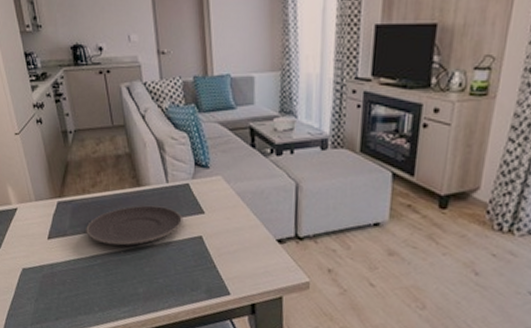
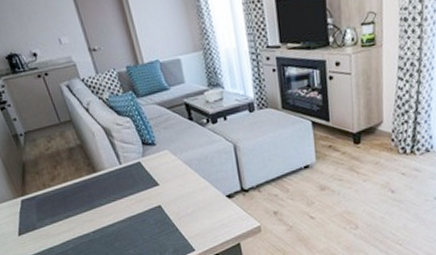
plate: present [86,205,184,246] -> none [53,186,142,230]

